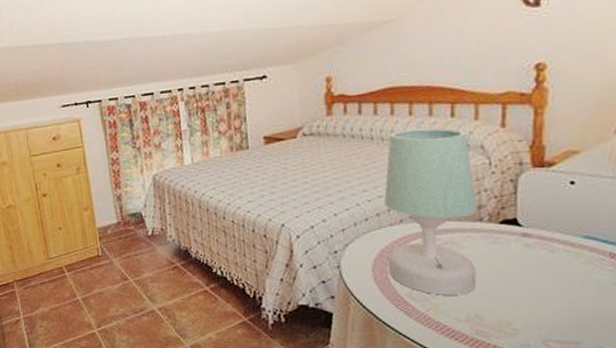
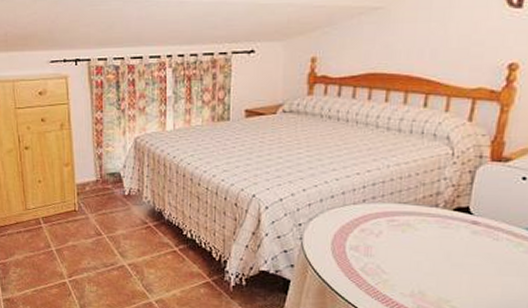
table lamp: present [384,127,478,295] -> none [346,114,436,273]

